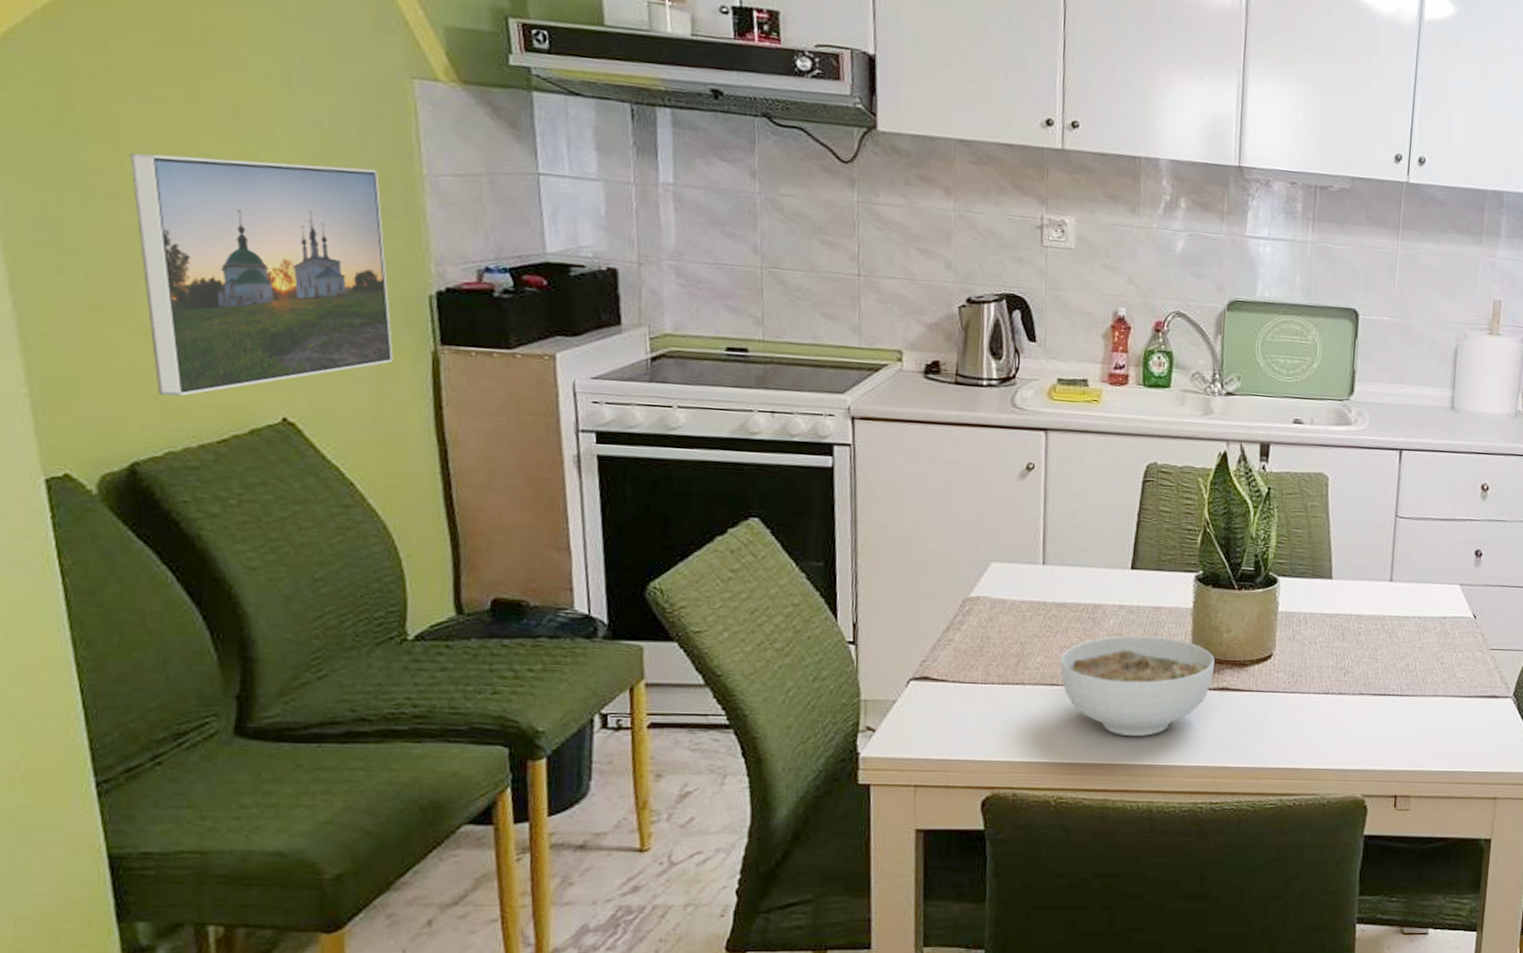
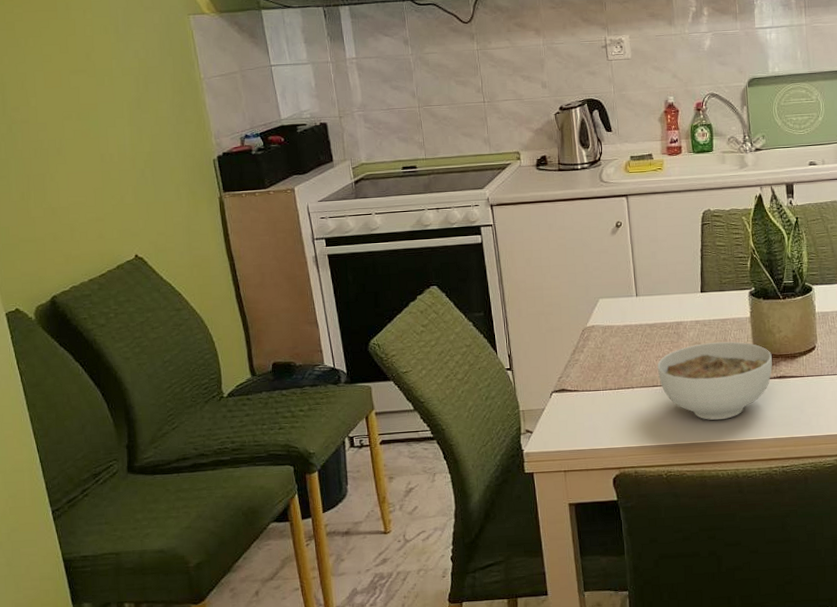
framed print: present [130,152,394,396] -> none [33,80,196,249]

